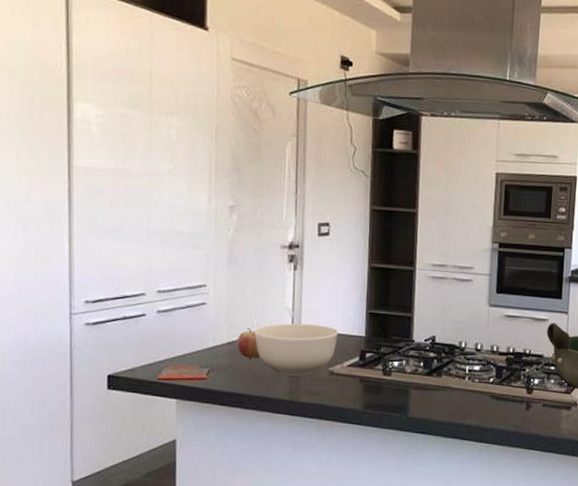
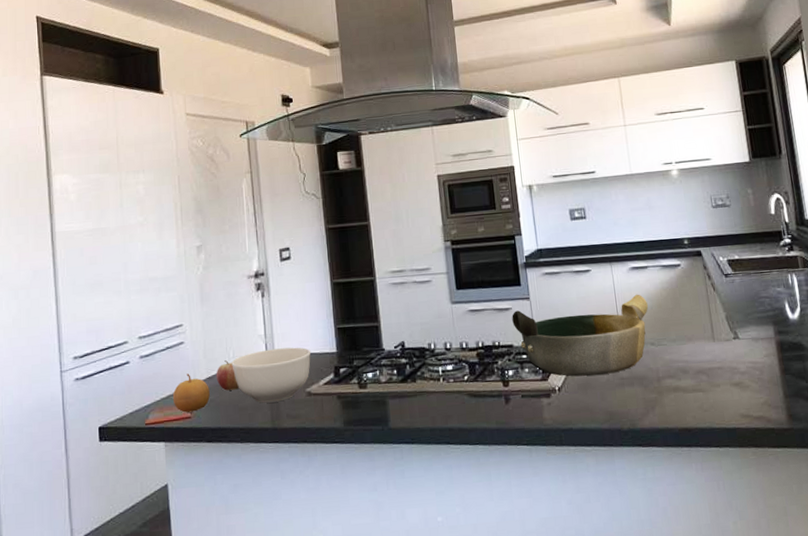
fruit: none [188,335,229,374] -> present [172,373,210,413]

